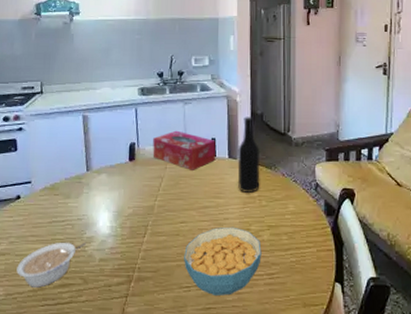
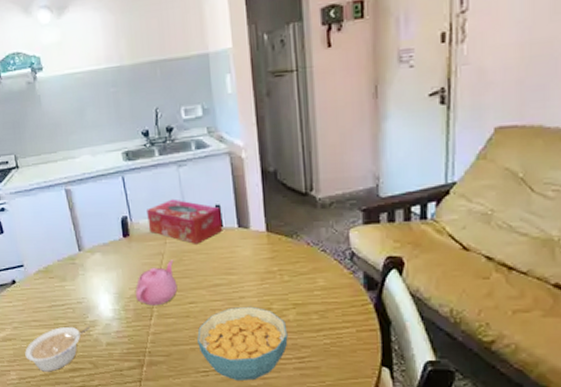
teapot: none [132,183,172,224] -> present [135,259,178,306]
bottle: present [237,116,261,193] -> none [248,175,280,267]

